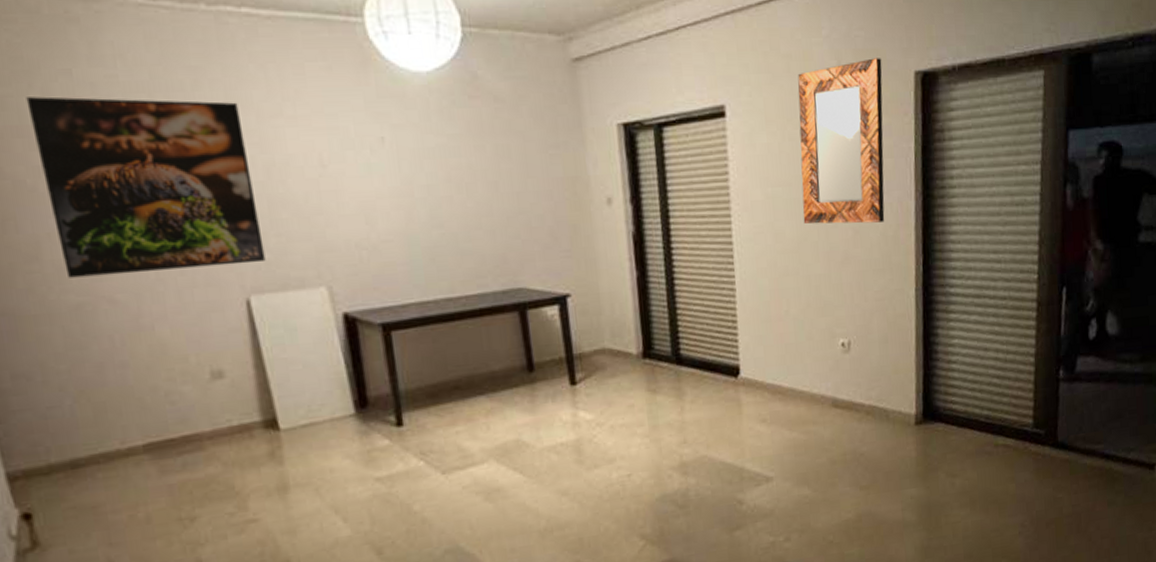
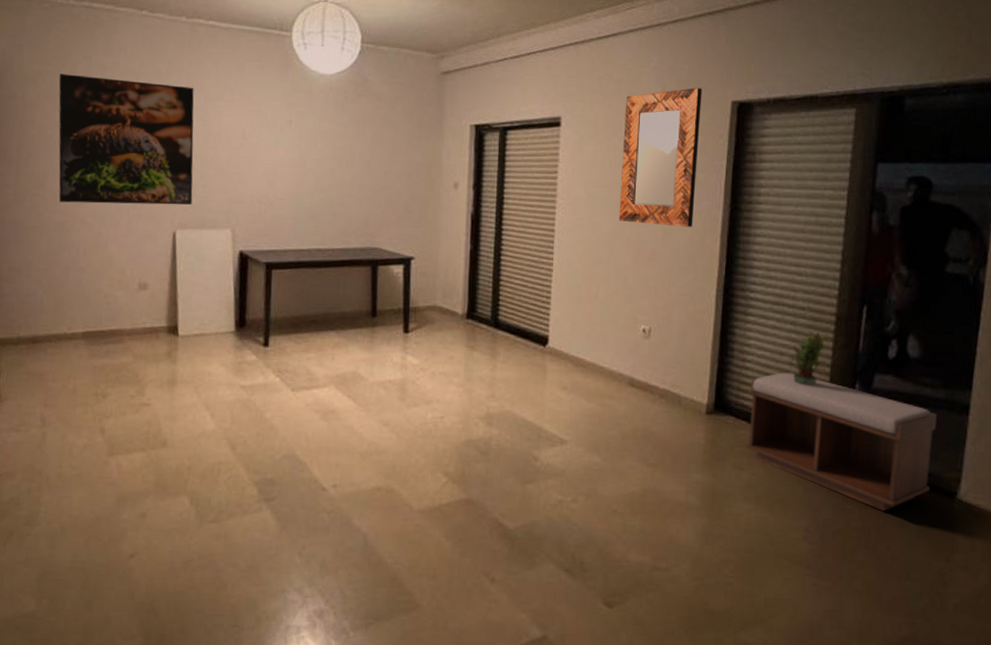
bench: none [957,368,1137,494] -> present [745,372,938,511]
potted plant: none [991,320,1031,380] -> present [787,331,829,387]

